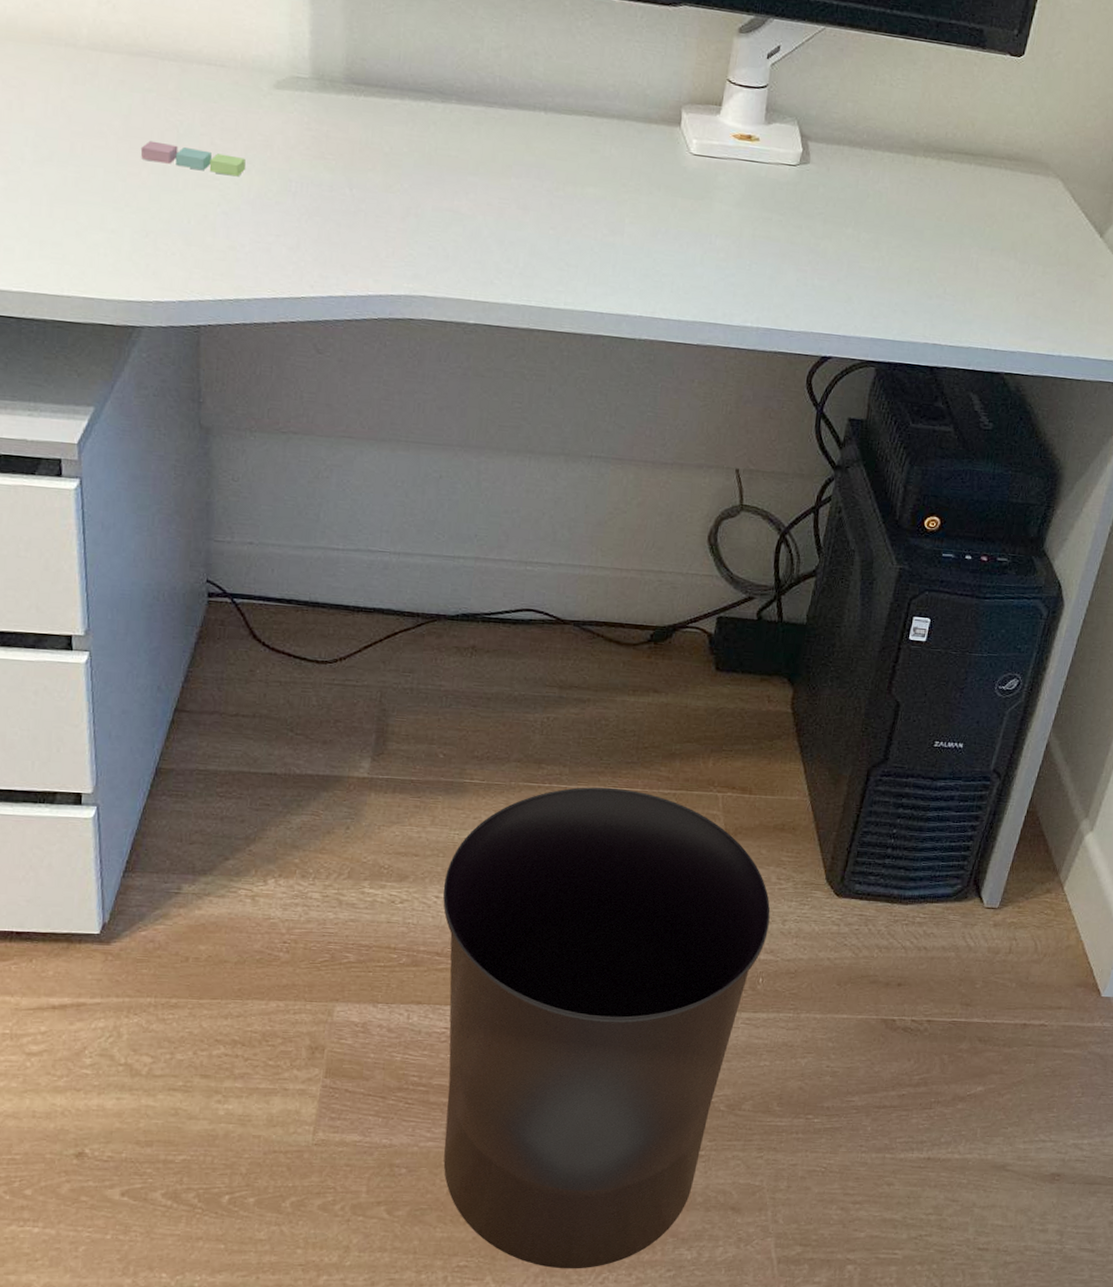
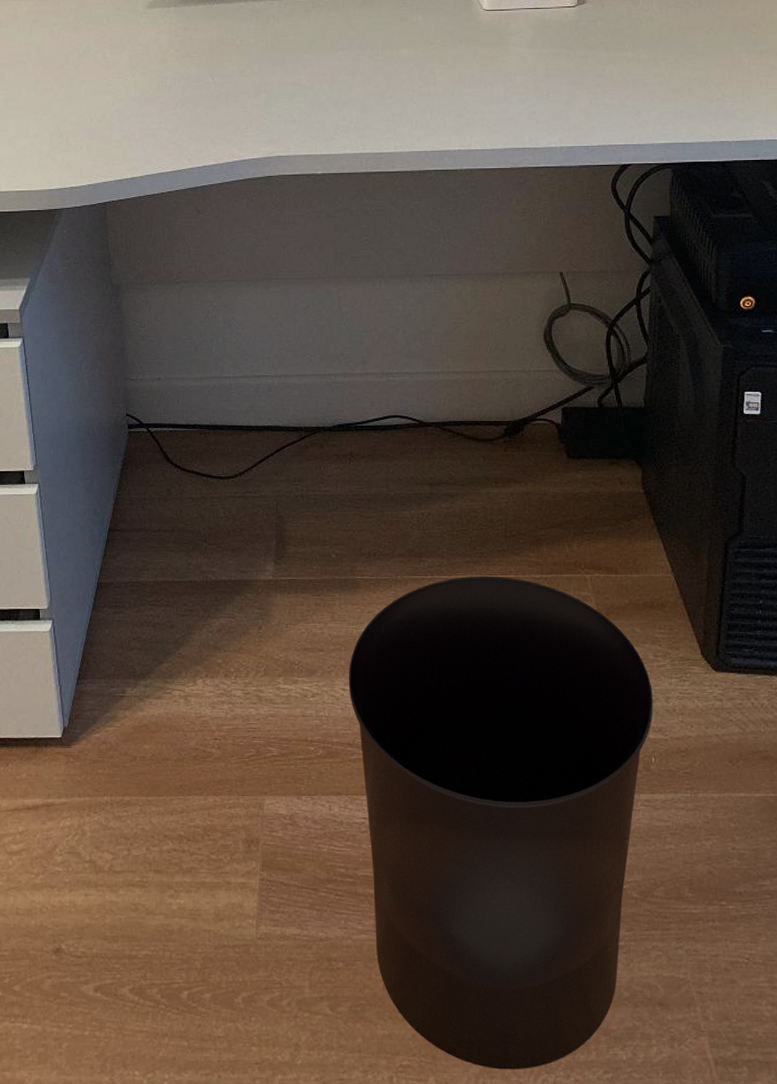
sticky notes: present [140,140,246,177] -> none [52,62,132,81]

